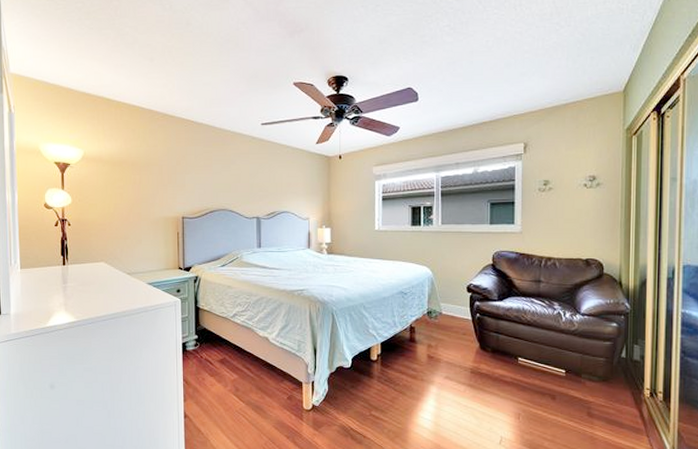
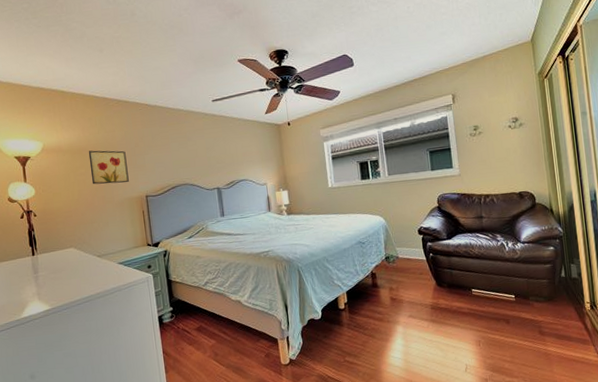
wall art: none [128,164,167,202] -> present [88,150,129,185]

